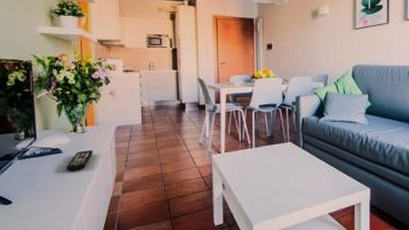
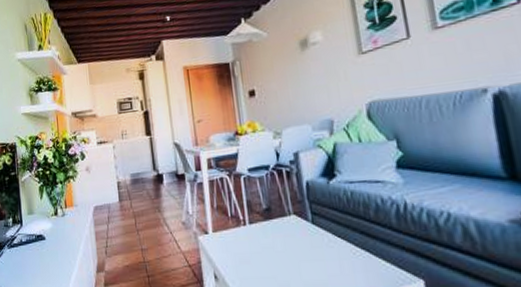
remote control: present [66,150,93,171] -> none [50,235,74,260]

